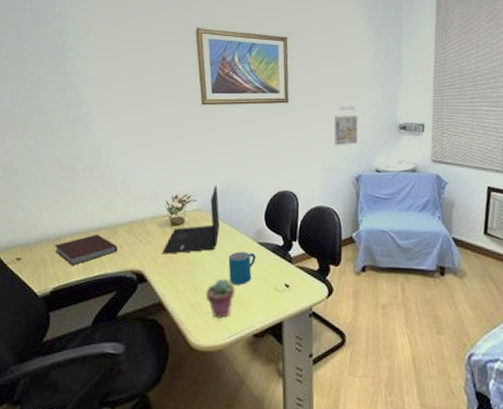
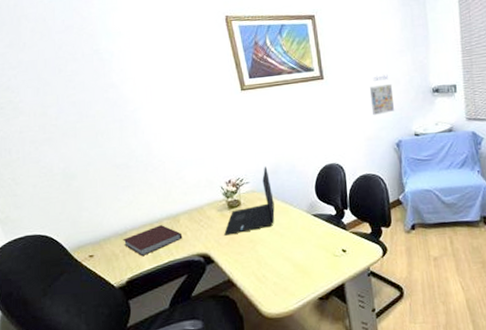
potted succulent: present [205,278,236,318] -> none [270,251,298,287]
mug: present [228,252,256,285] -> none [286,224,312,256]

